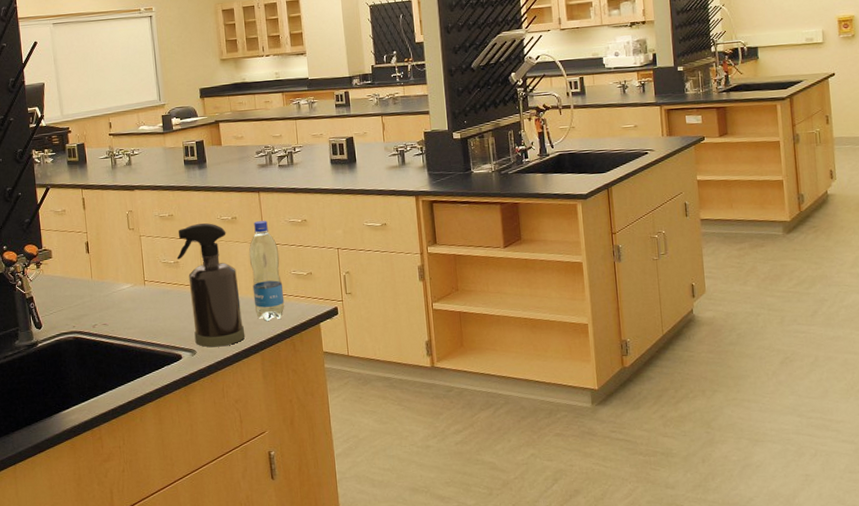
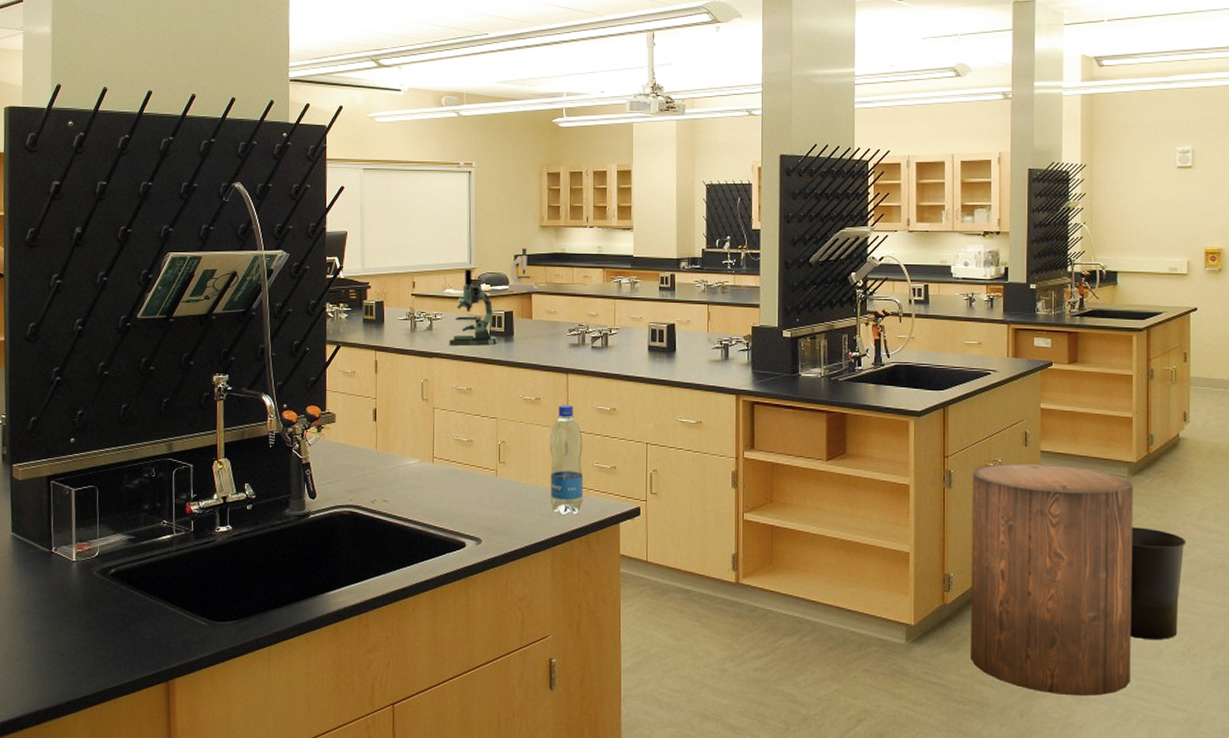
microscope: none [148,106,192,177] -> present [449,270,497,346]
spray bottle: present [177,223,246,348] -> none [471,401,537,538]
microscope: none [196,81,225,123] -> present [507,248,539,293]
stool: none [639,230,801,439] -> present [971,463,1133,696]
waste bin: none [790,279,842,381] -> present [1130,527,1187,639]

